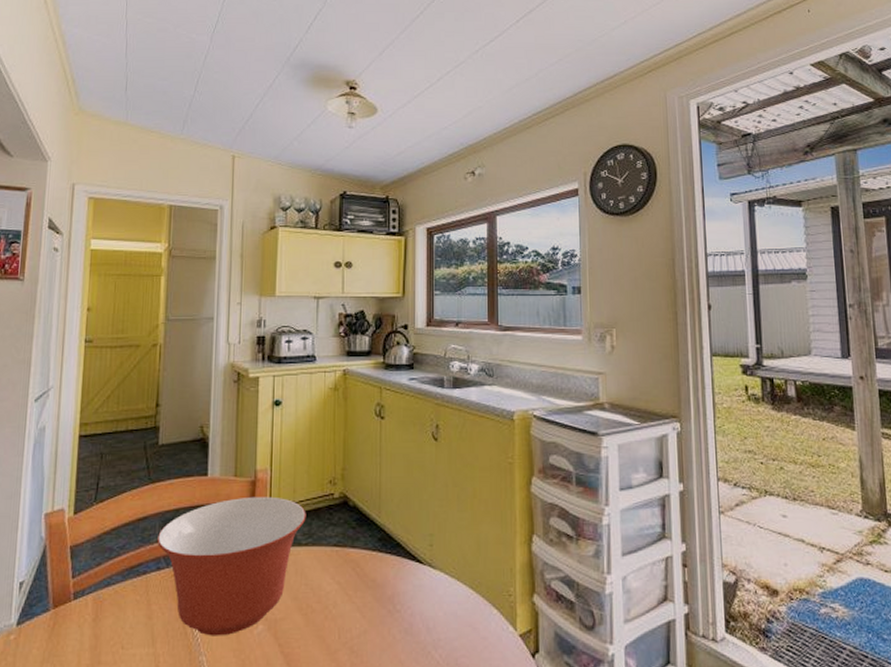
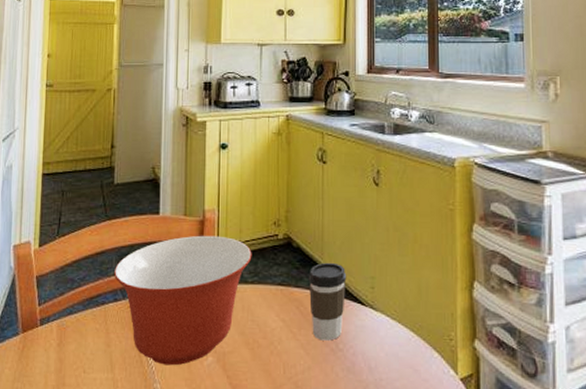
coffee cup: none [365,520,405,602] -> present [308,262,347,341]

